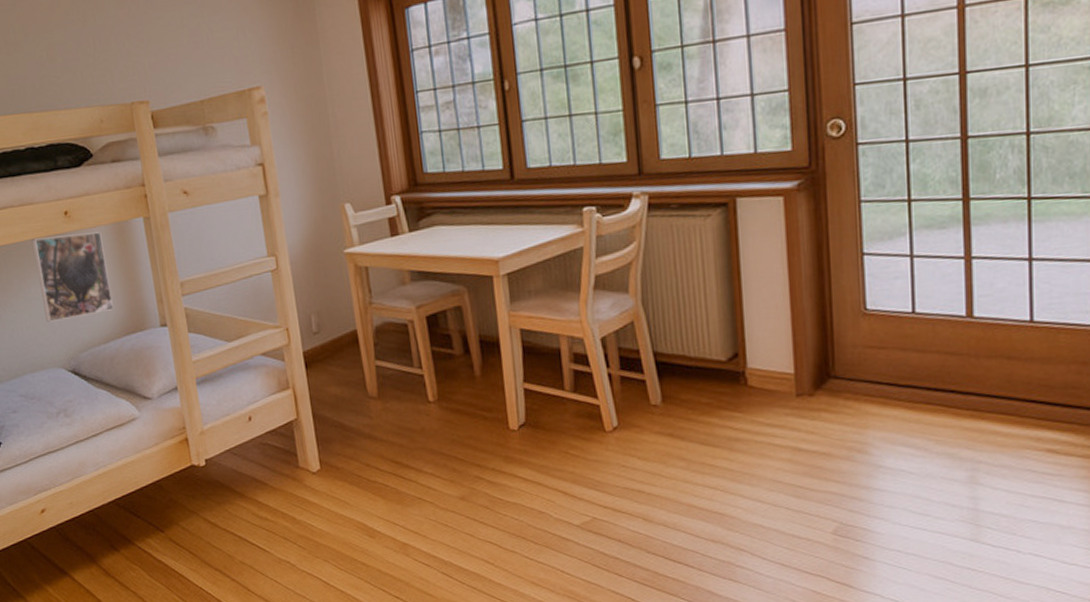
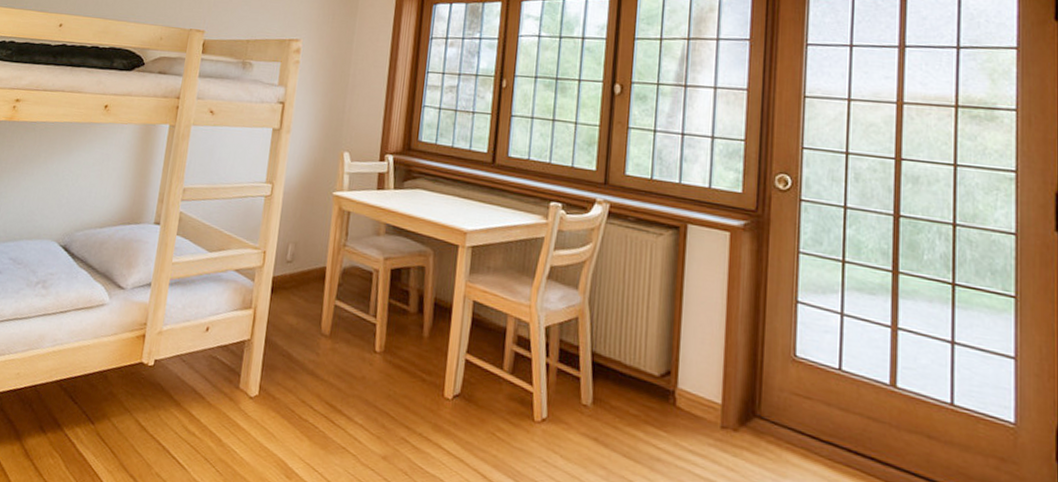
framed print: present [31,232,115,322] -> none [57,122,130,200]

